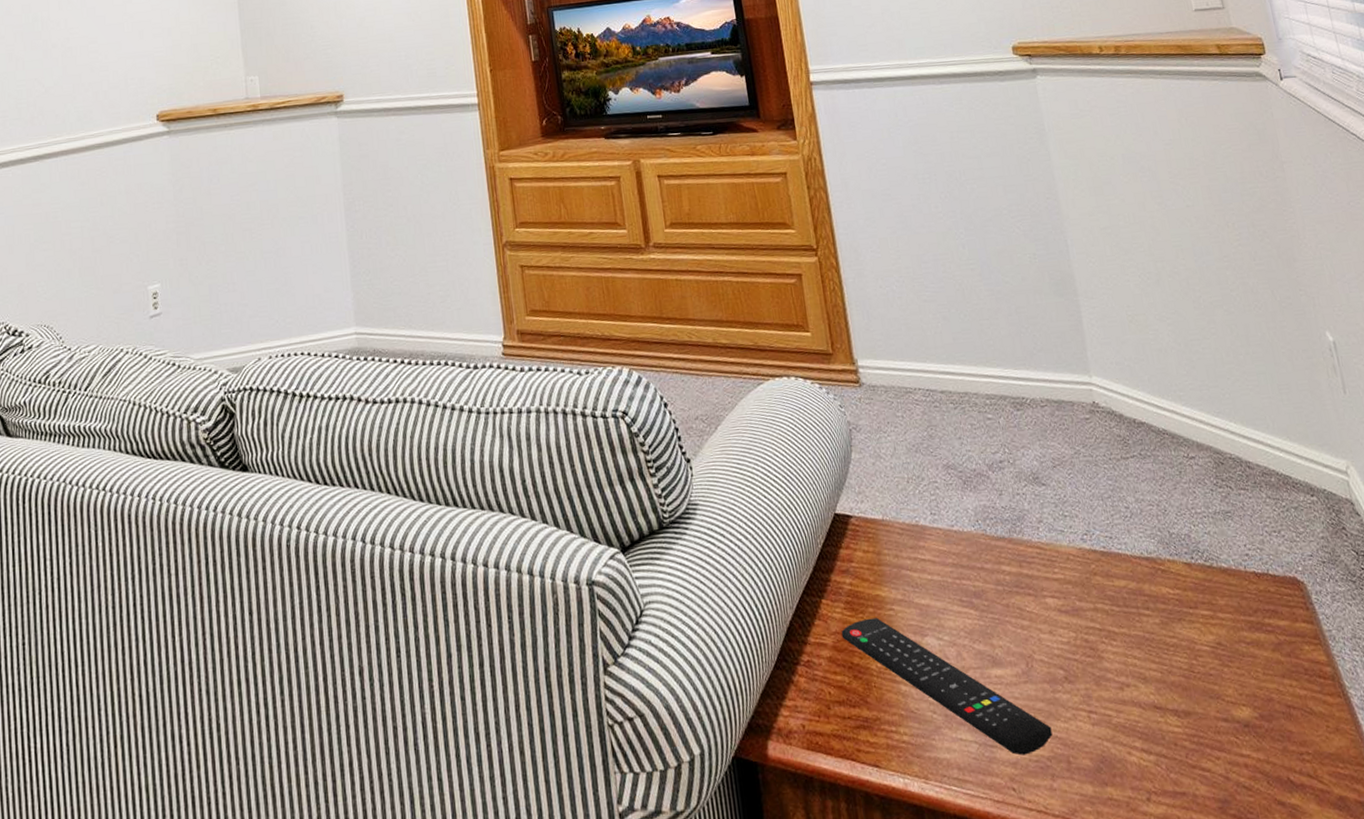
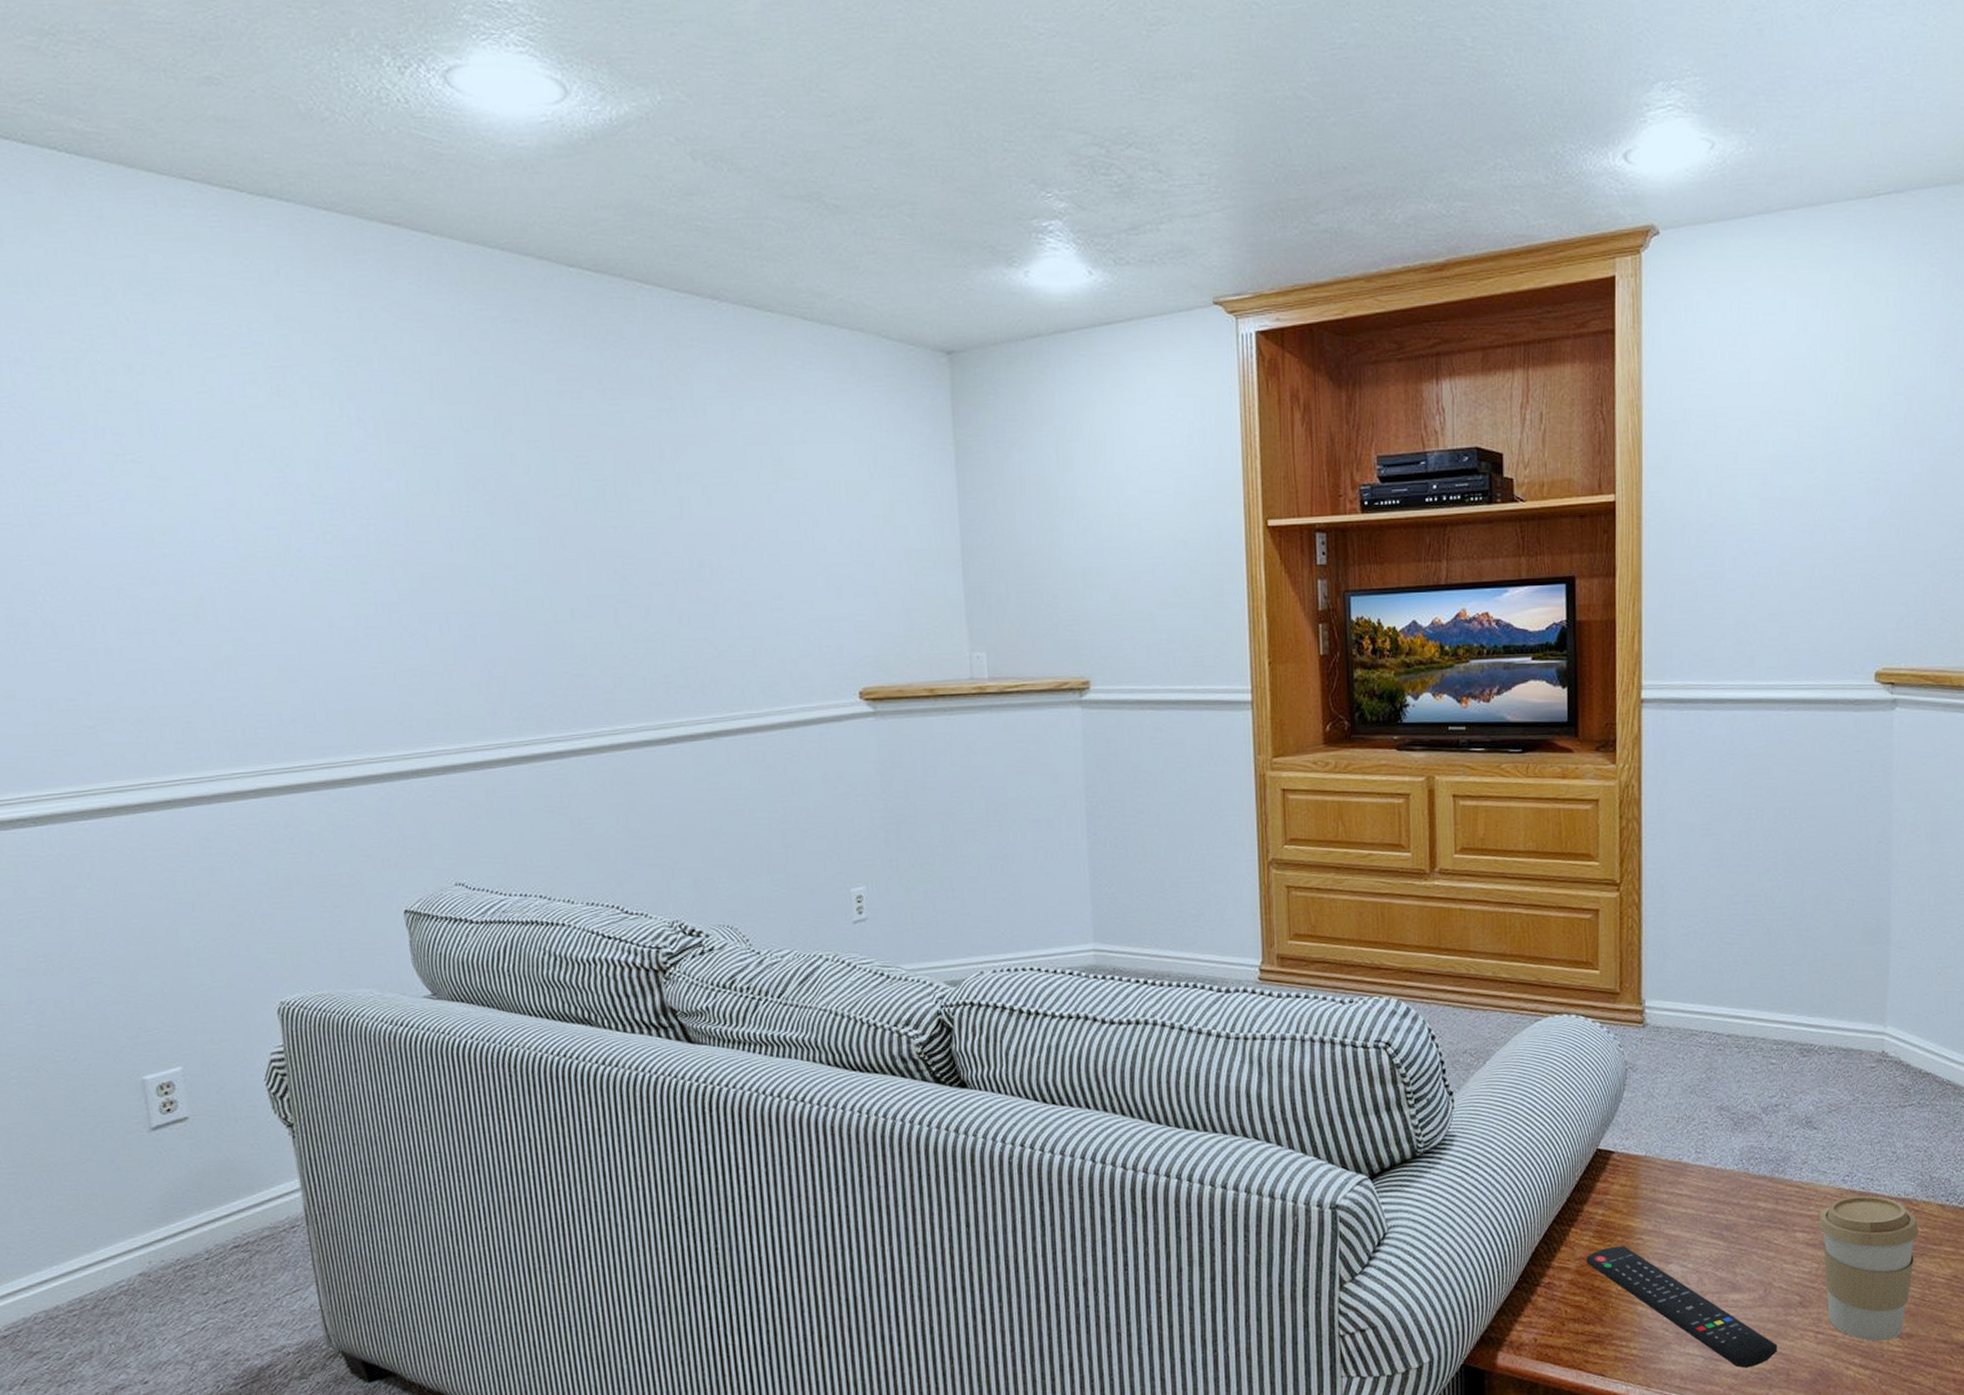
coffee cup: none [1066,555,1179,721] -> present [1818,1195,1919,1342]

